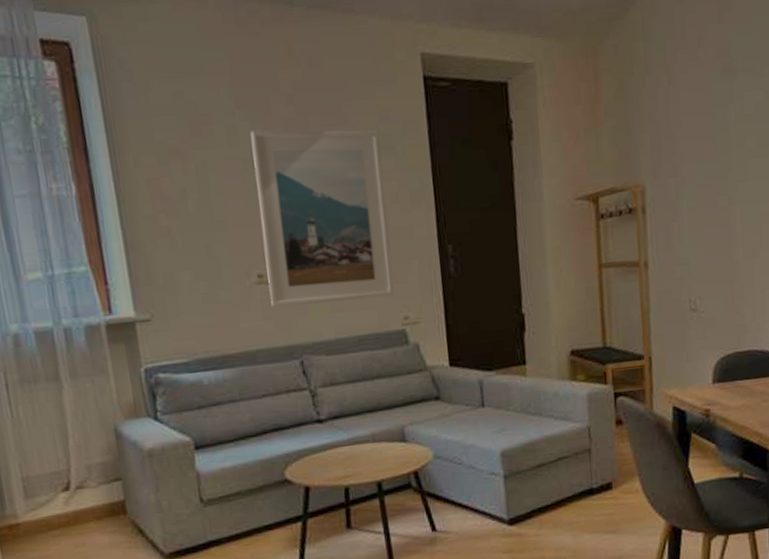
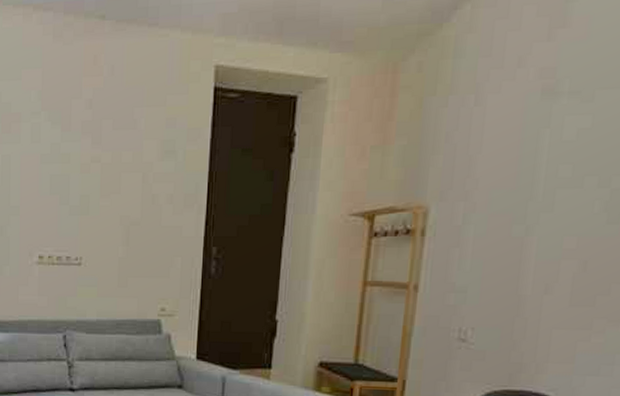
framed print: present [250,130,394,307] -> none [46,130,164,288]

